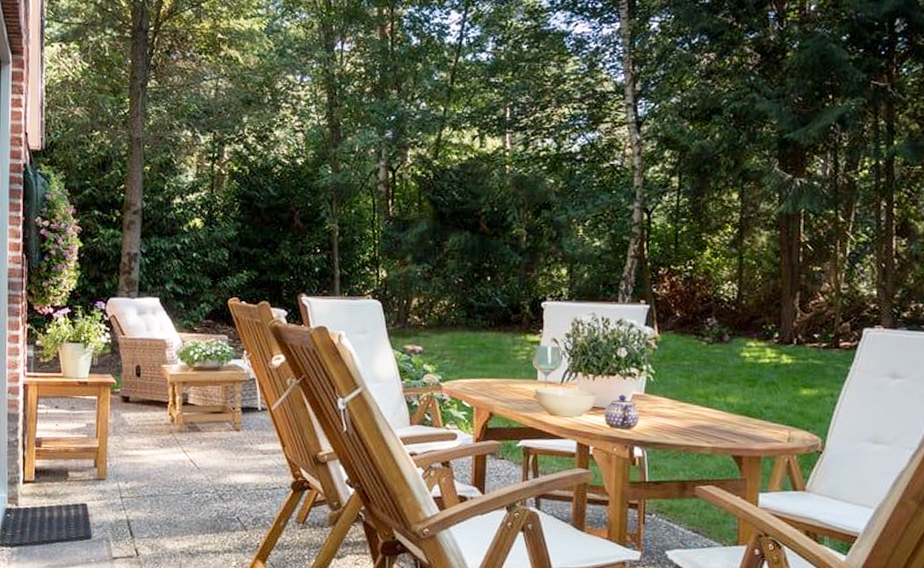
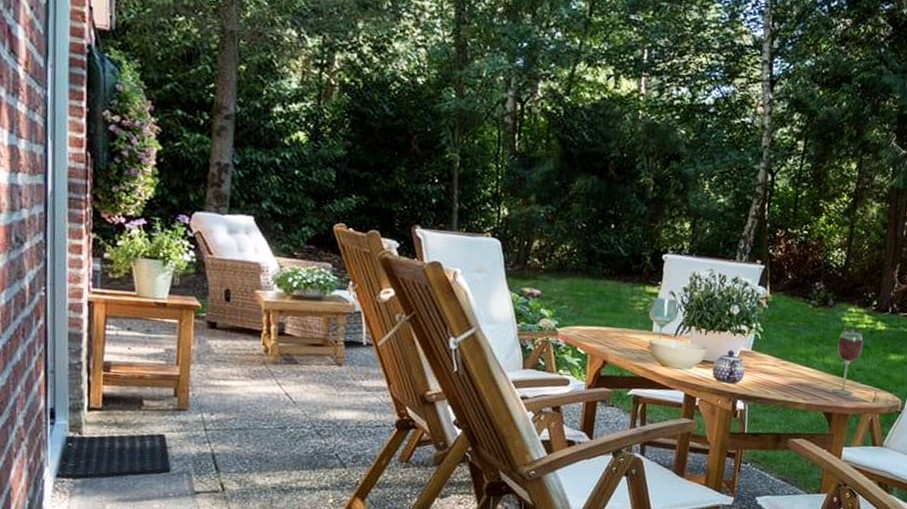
wineglass: none [739,363,770,435] -> present [832,327,864,395]

